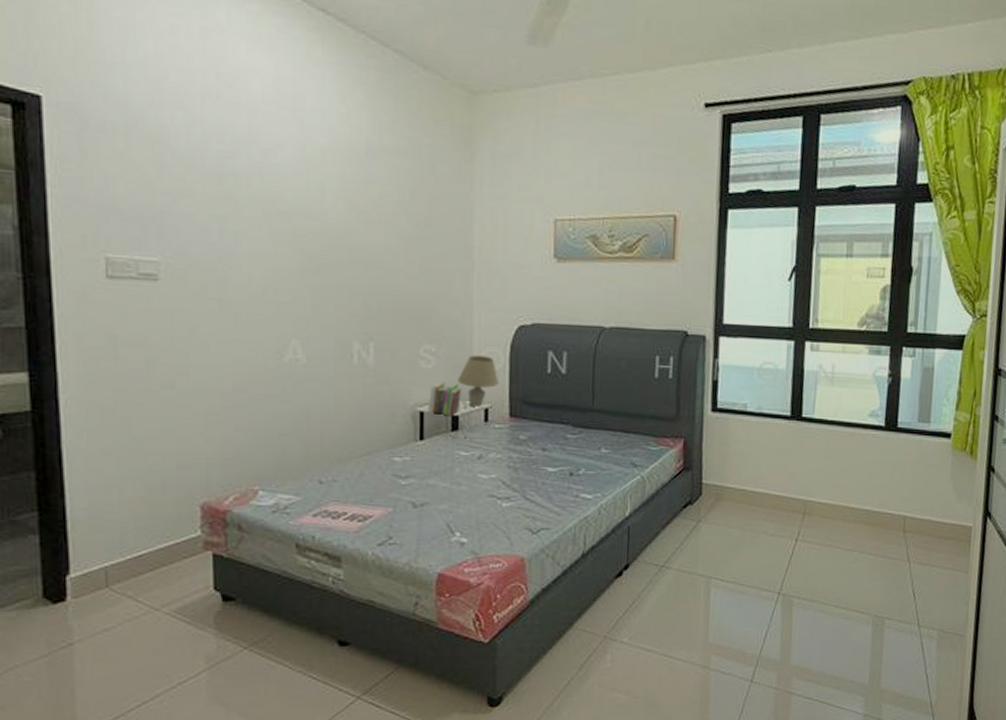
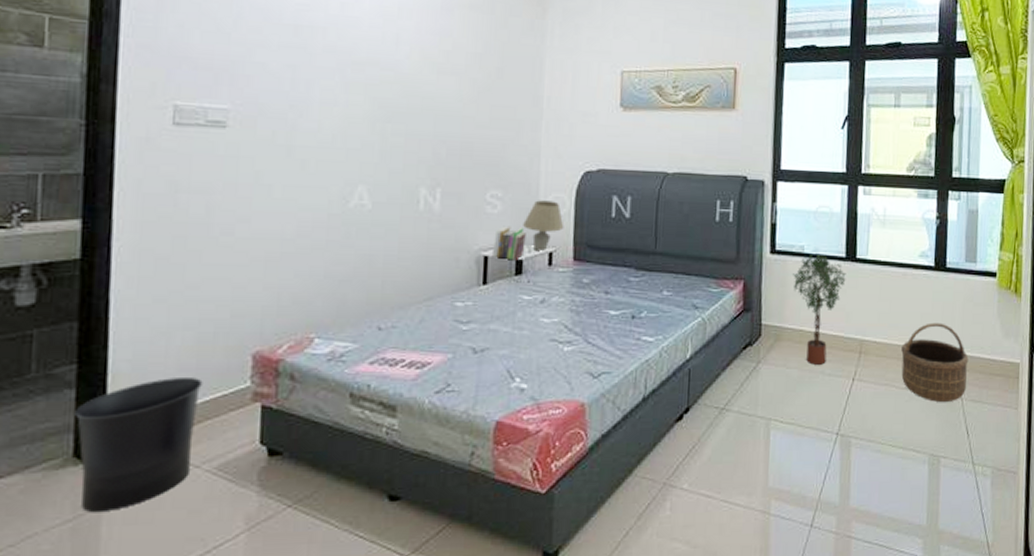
waste bin: none [40,526,156,648] -> present [75,378,203,512]
potted tree: none [735,413,791,525] -> present [793,255,846,365]
basket: none [846,484,918,564] -> present [901,322,969,402]

